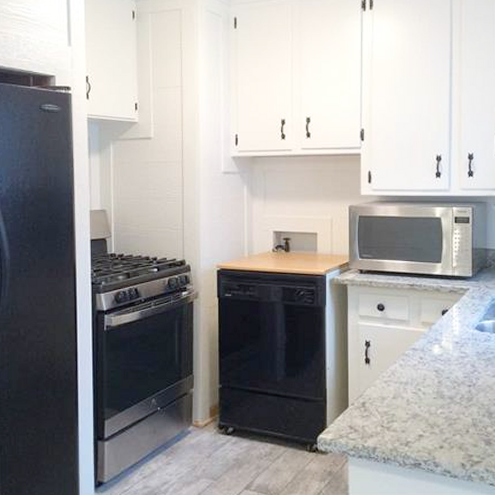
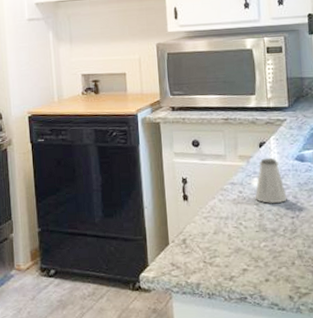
saltshaker: none [434,325,465,371] -> present [255,158,287,203]

